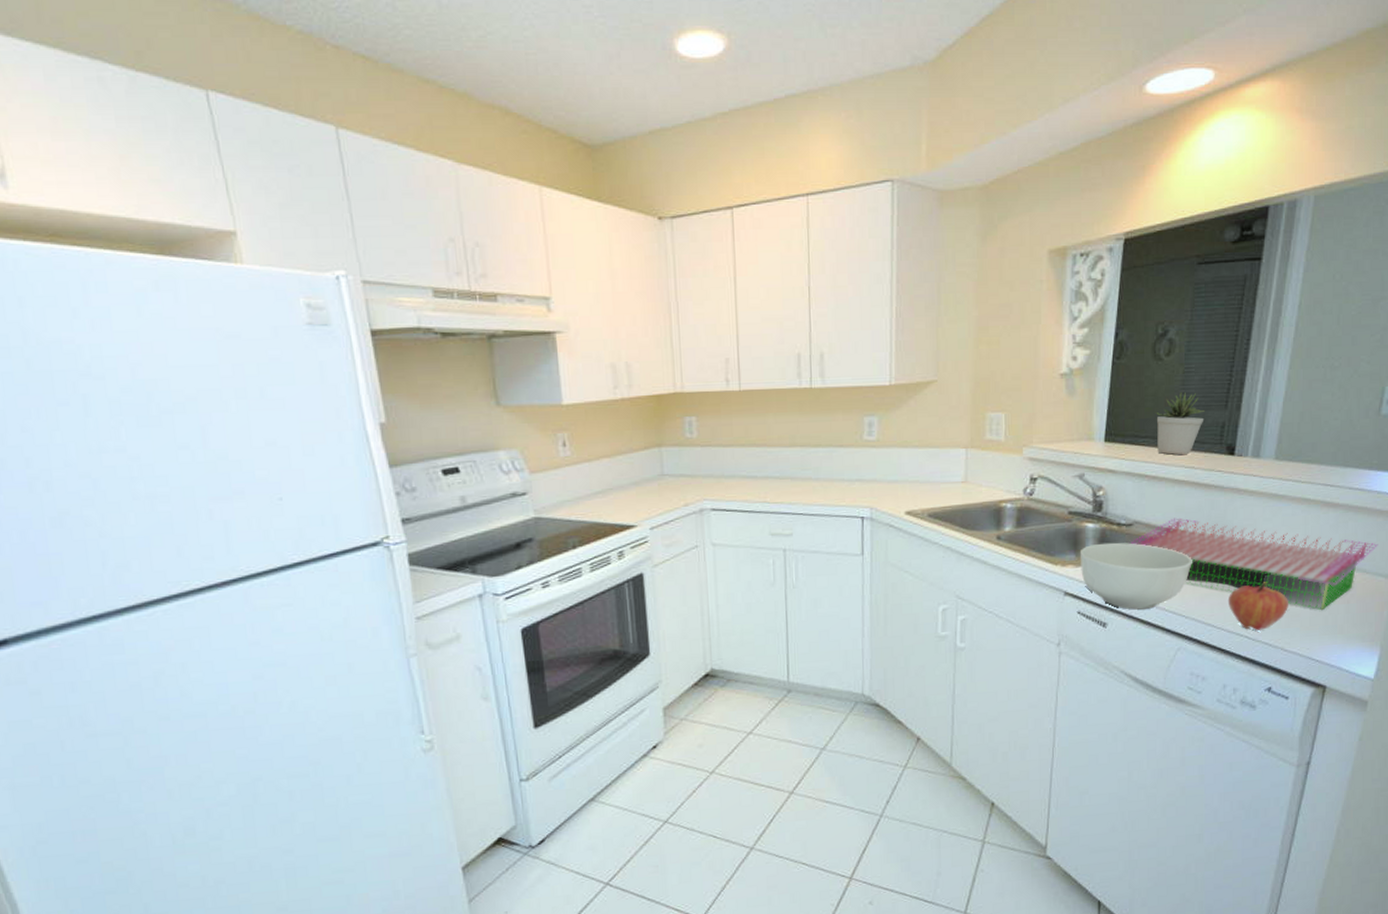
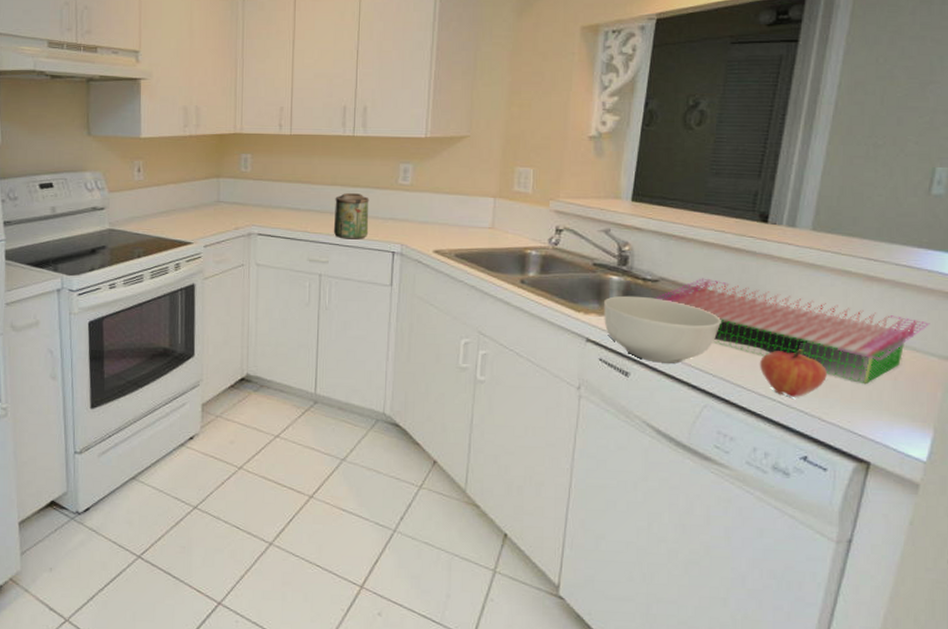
canister: none [795,453,835,507] -> present [333,192,369,240]
potted plant: present [1156,391,1205,456] -> none [685,159,736,219]

